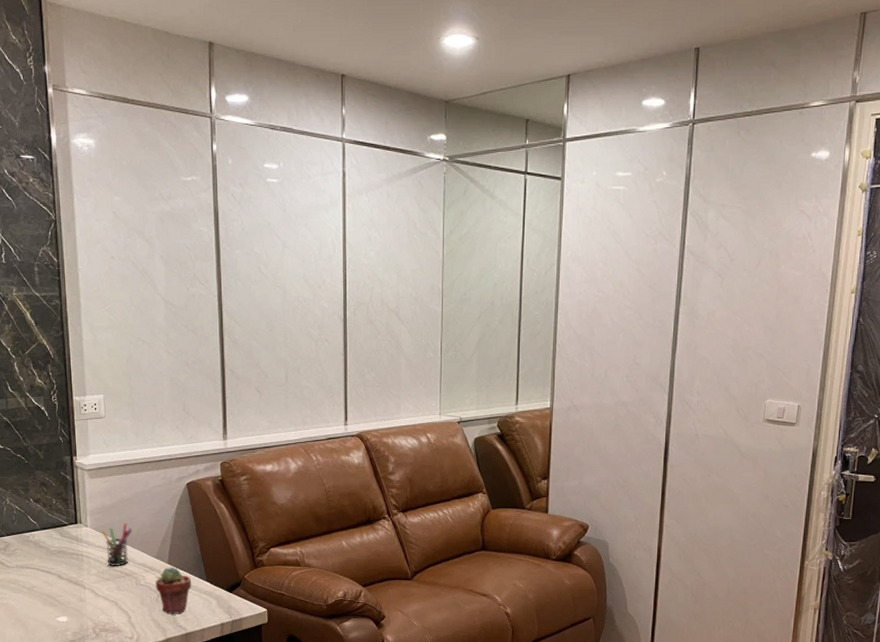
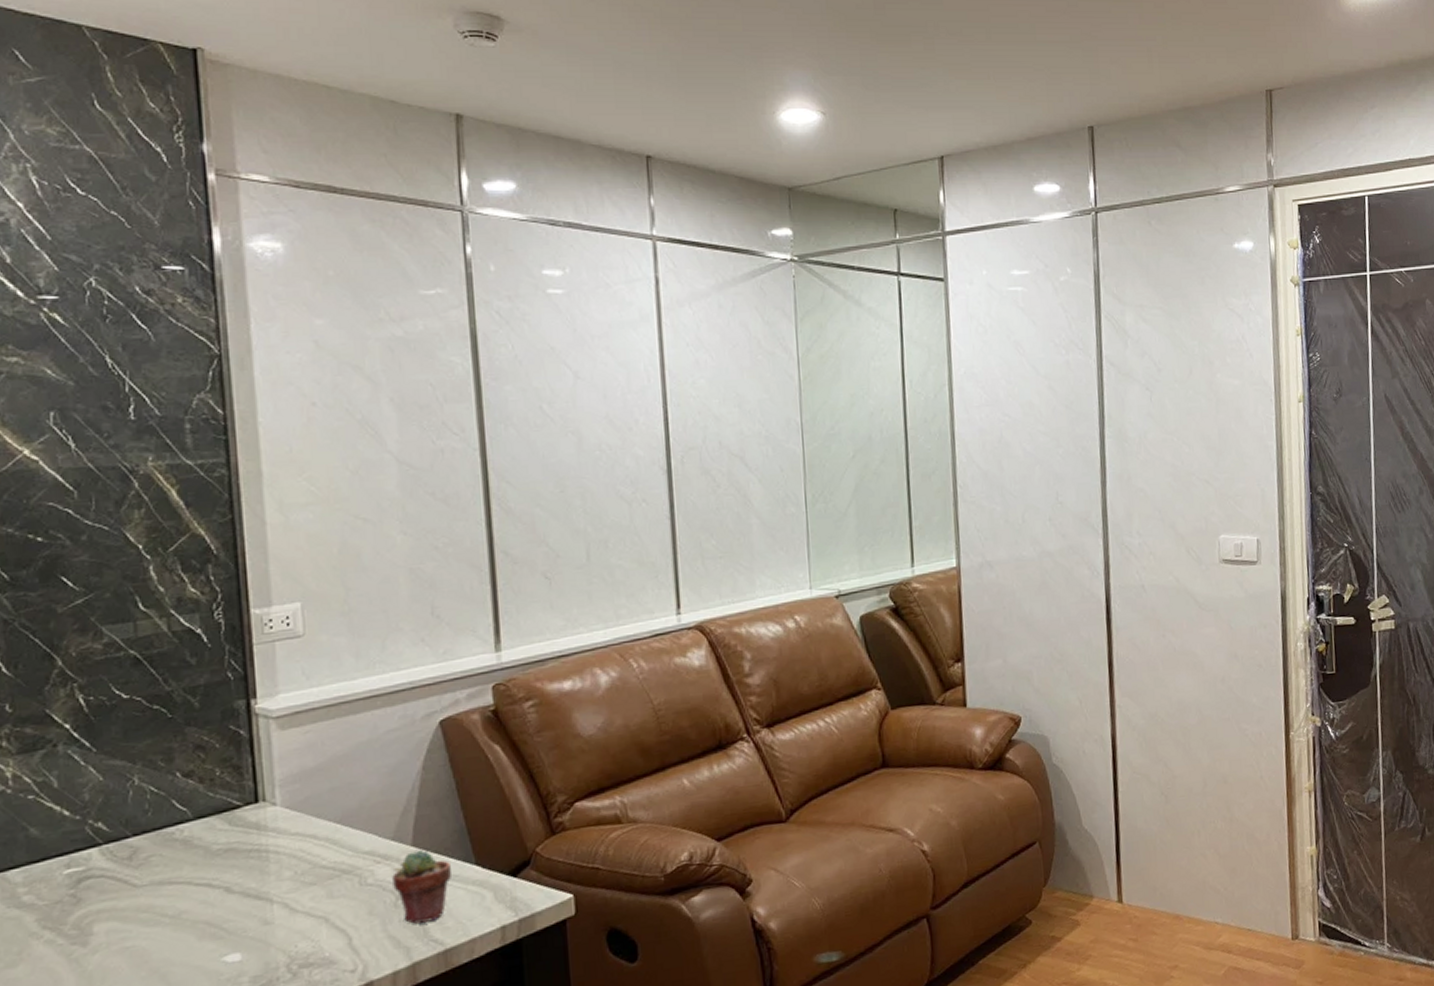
pen holder: present [101,522,132,567] -> none [299,791,352,863]

